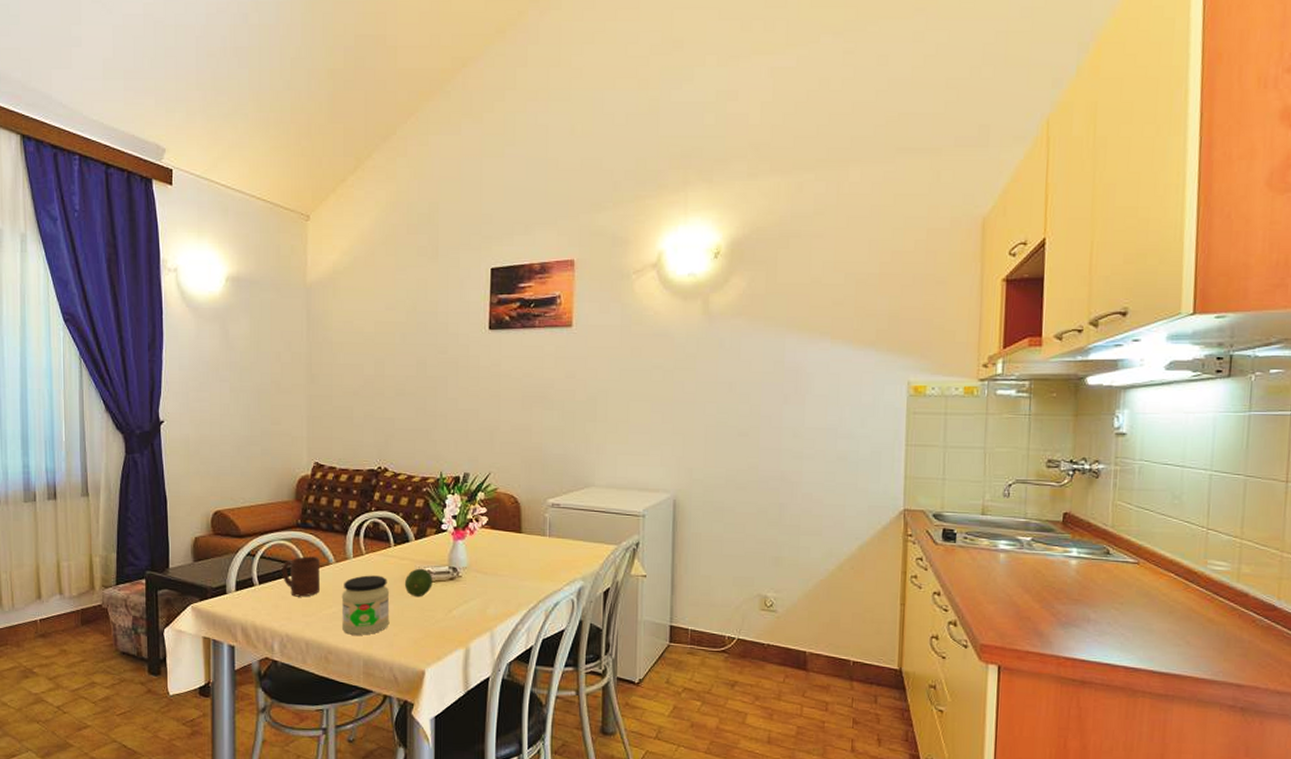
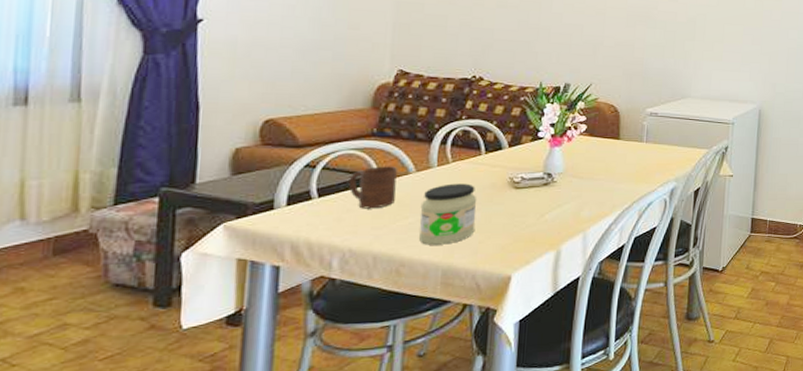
fruit: present [404,568,433,598] -> none [494,175,526,204]

